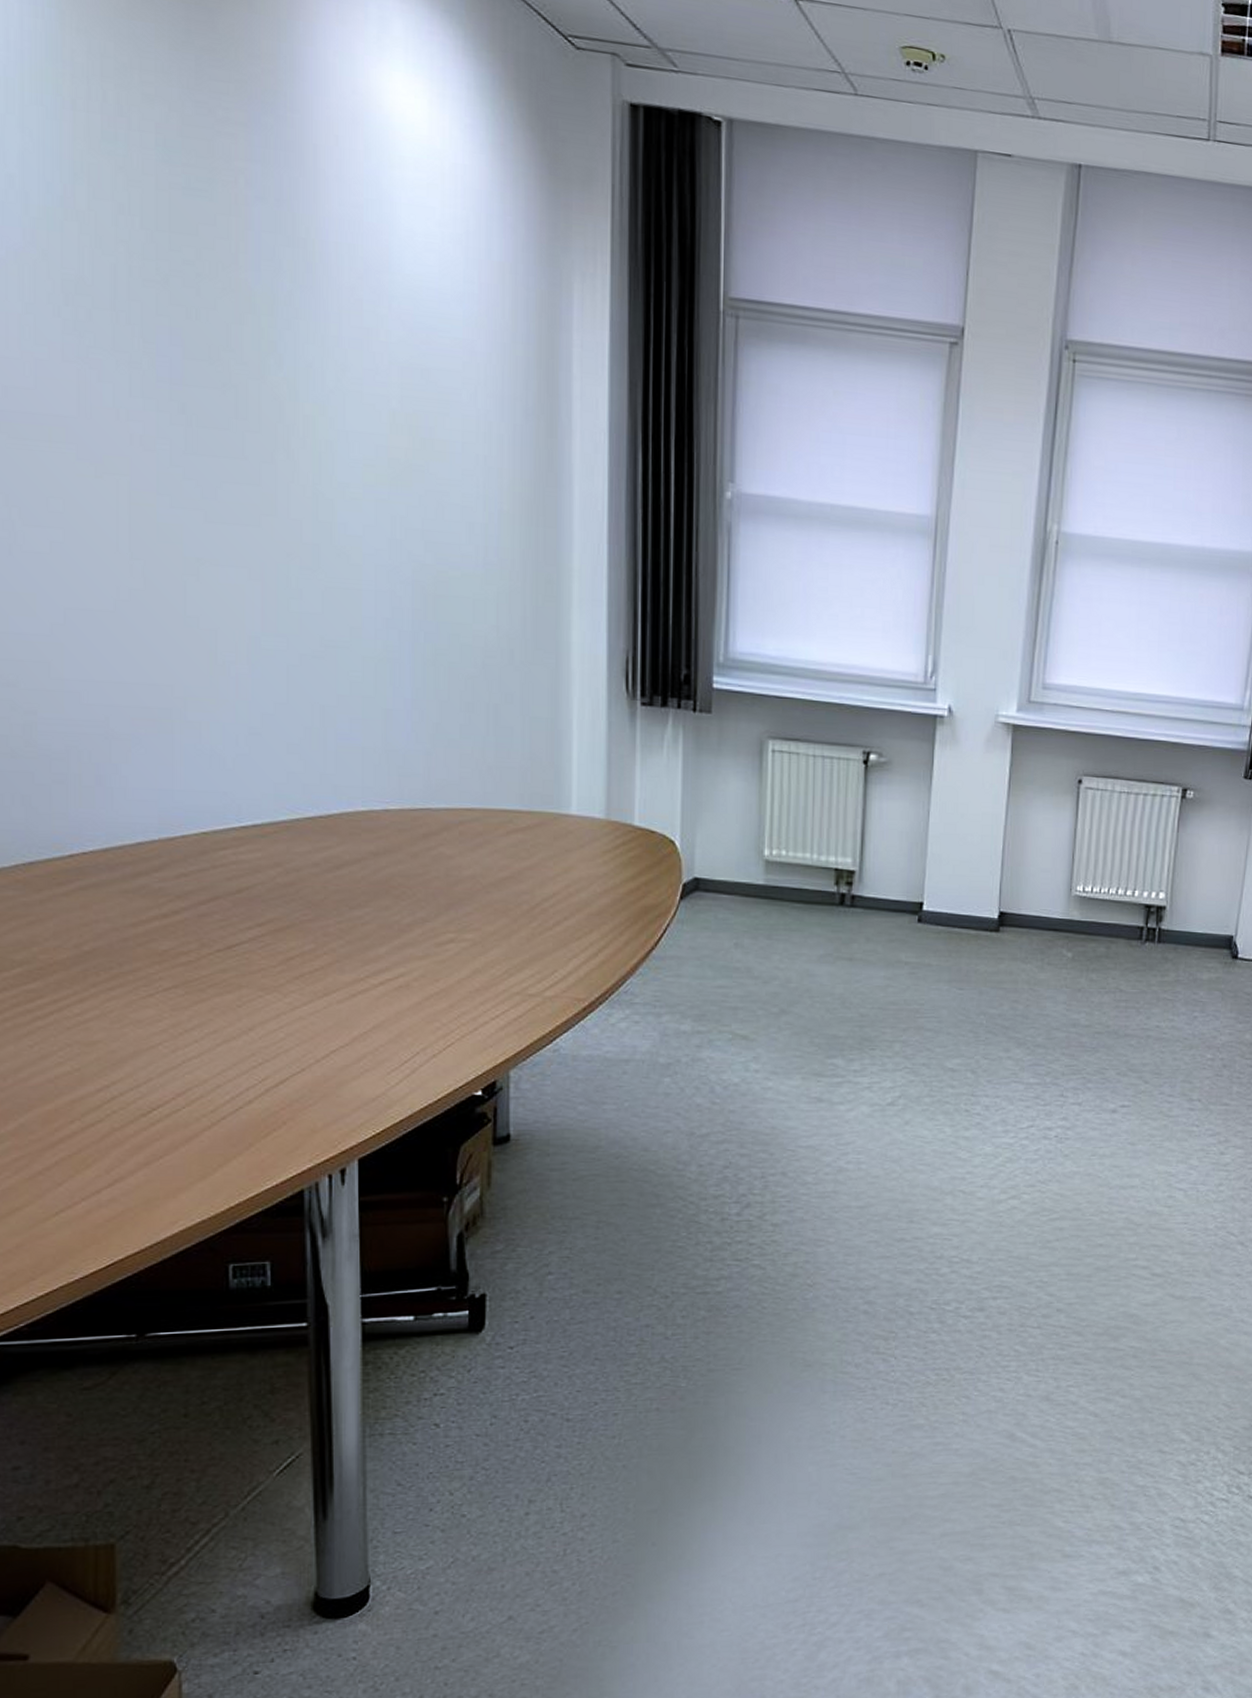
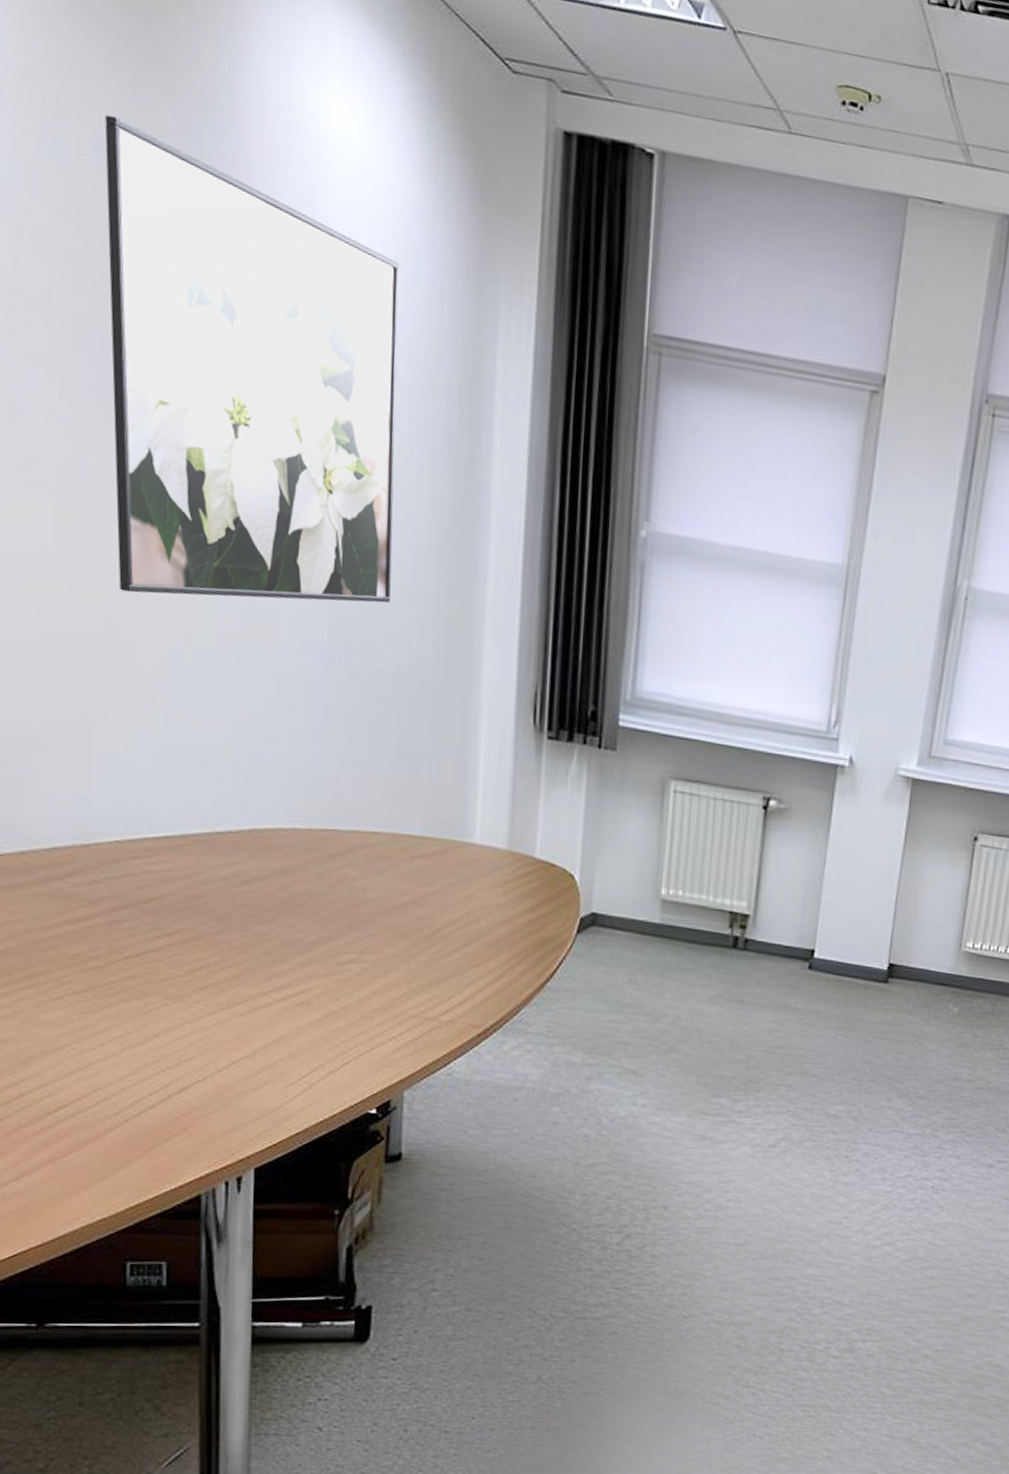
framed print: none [166,108,476,581] -> present [104,114,400,603]

